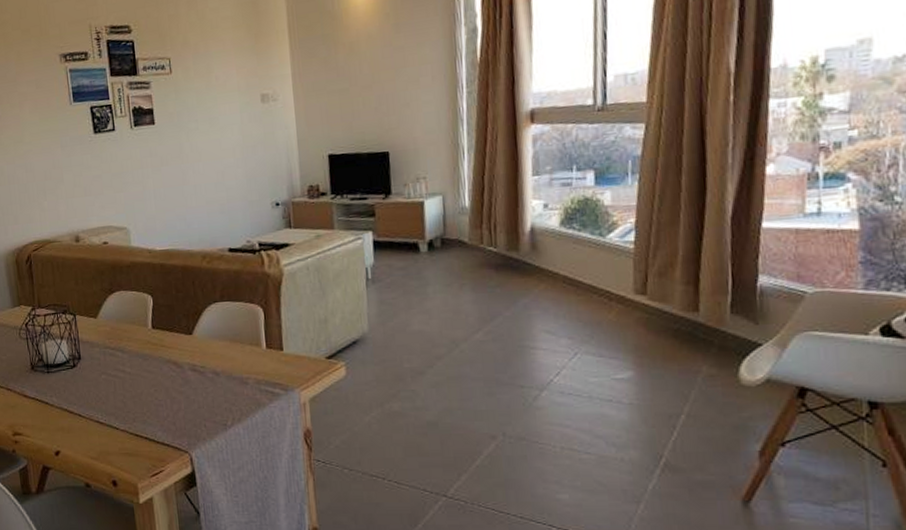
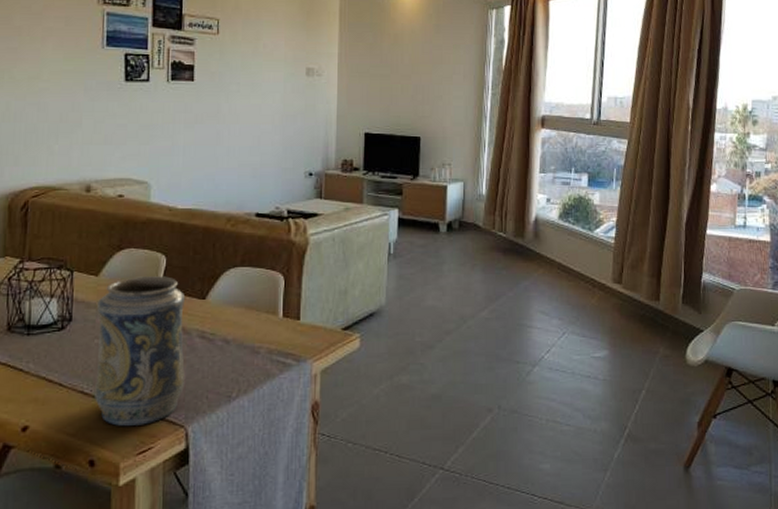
decorative vase: none [99,315,184,451] -> present [95,276,186,426]

